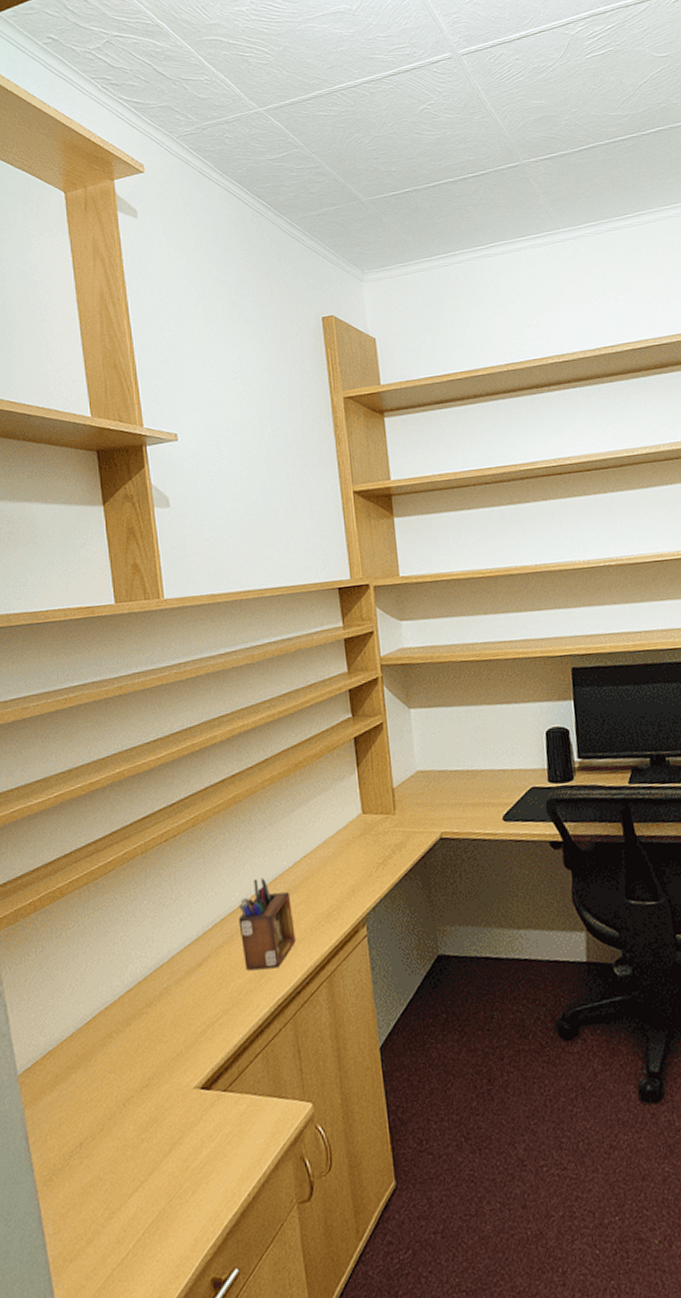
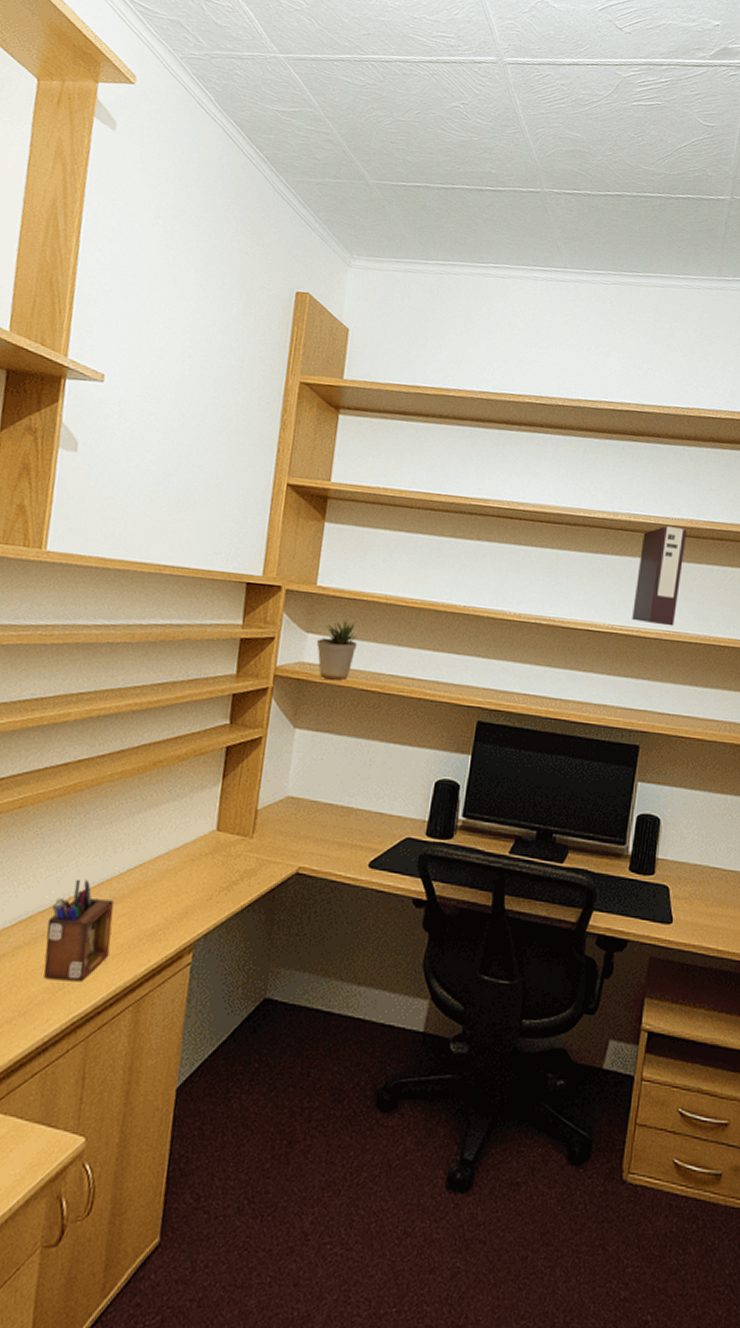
potted plant: none [411,601,448,659] -> present [317,619,358,680]

